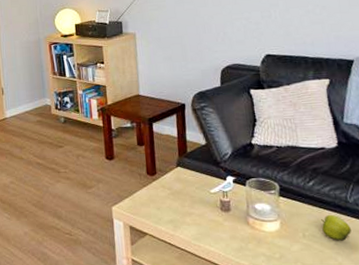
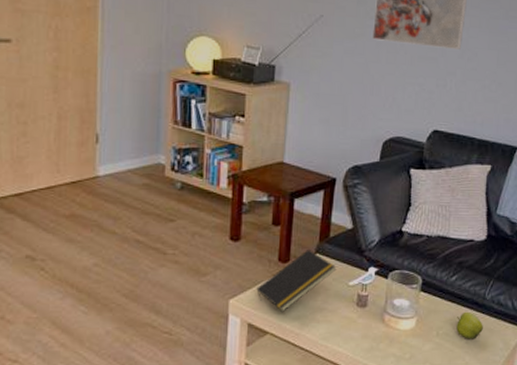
notepad: none [132,164,198,216] -> present [256,250,337,312]

